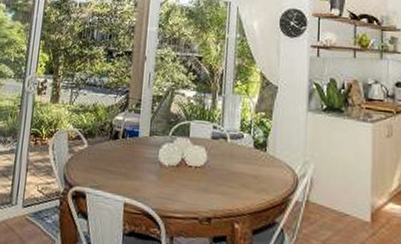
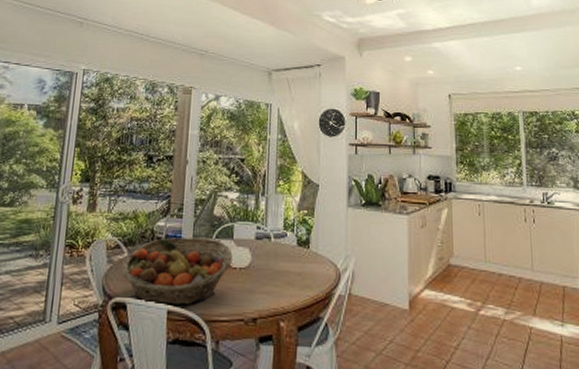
fruit basket: none [82,131,189,199] -> present [122,237,233,306]

